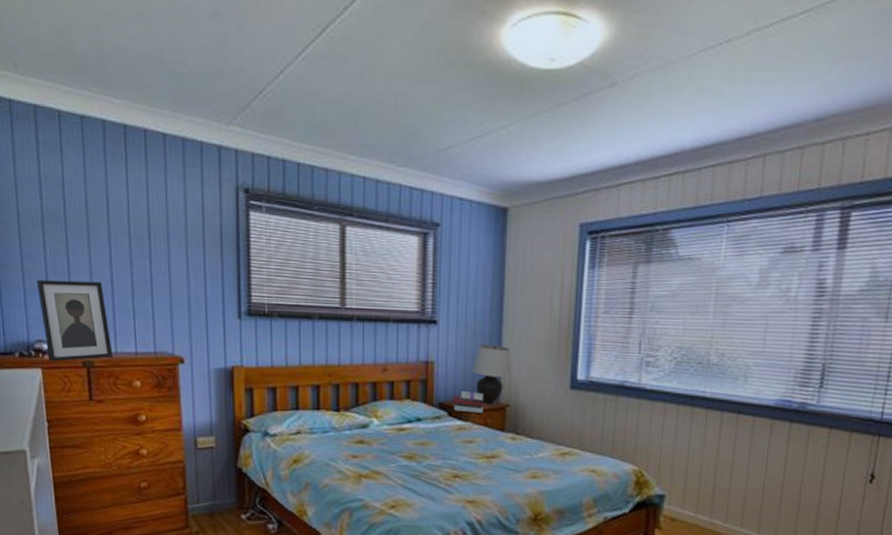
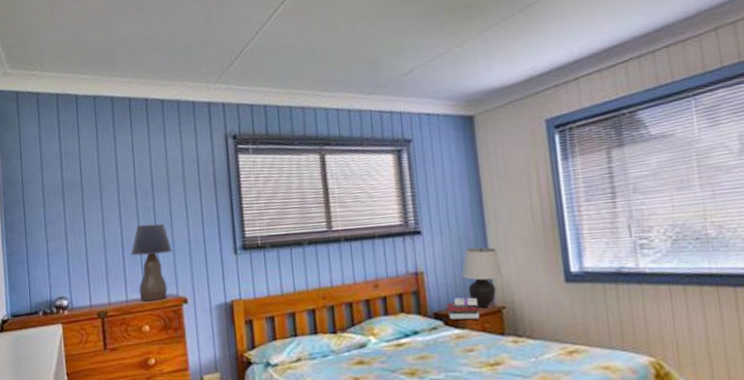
picture frame: present [36,279,113,362] -> none [57,236,124,317]
table lamp: none [121,272,170,357] -> present [130,222,173,302]

